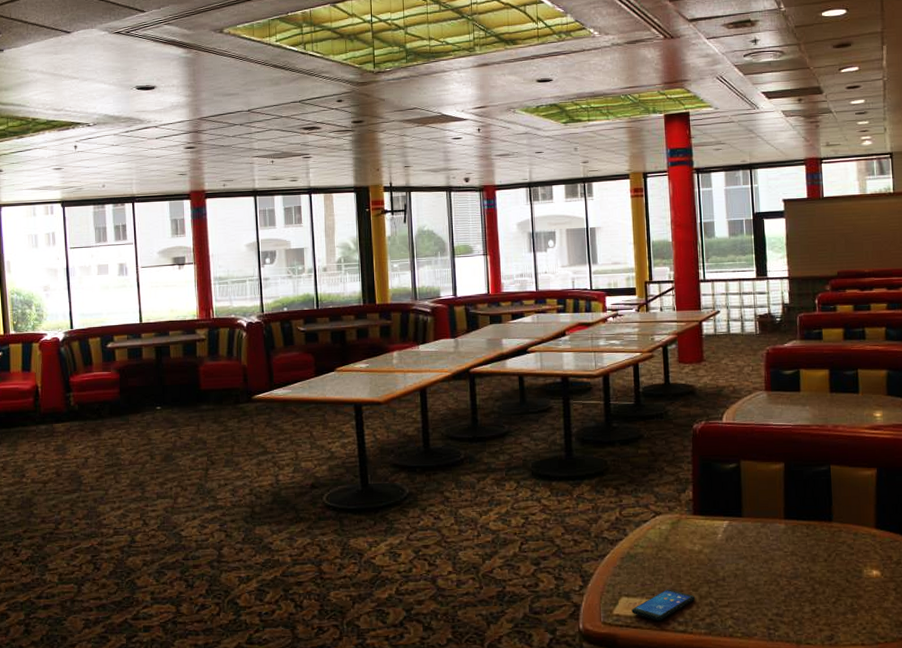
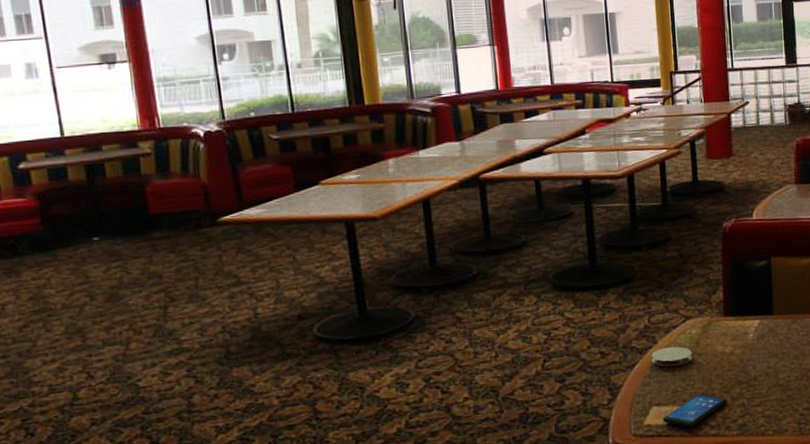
coaster: none [622,540,662,560] -> present [651,346,692,367]

